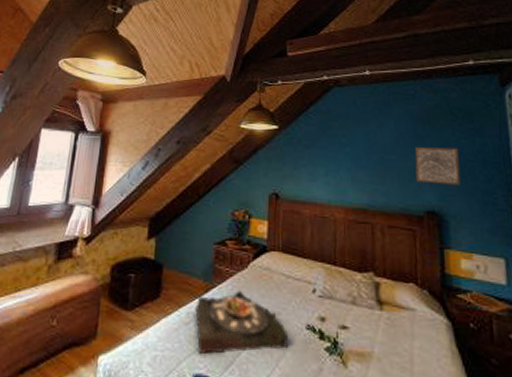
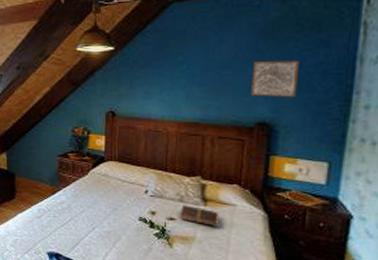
serving tray: present [195,291,289,354] -> none [45,193,124,238]
book: none [353,309,399,339] -> present [180,205,220,227]

